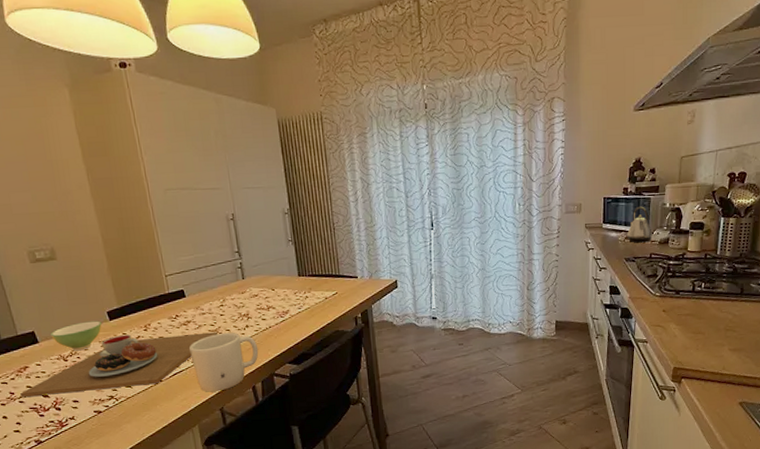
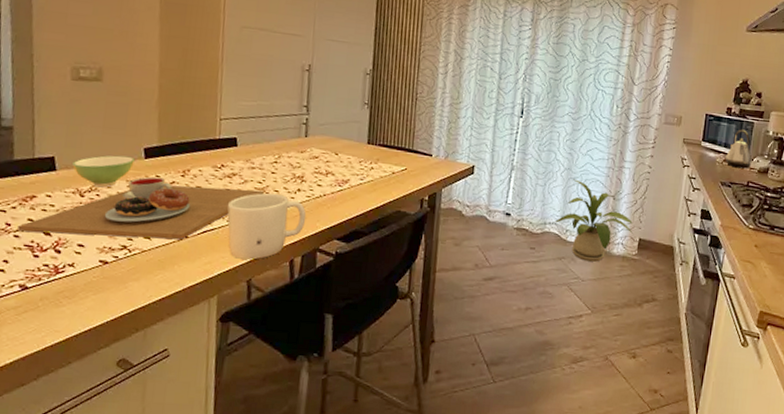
house plant: none [477,277,549,348] -> present [555,179,633,262]

